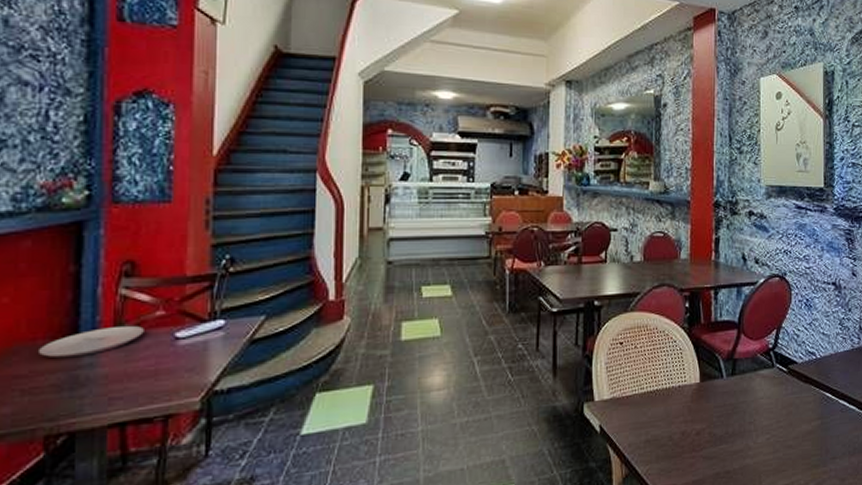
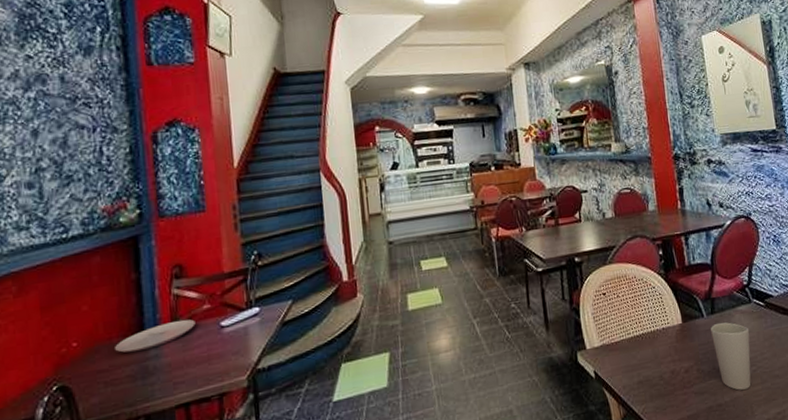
cup: none [729,385,769,458] -> present [711,322,752,390]

